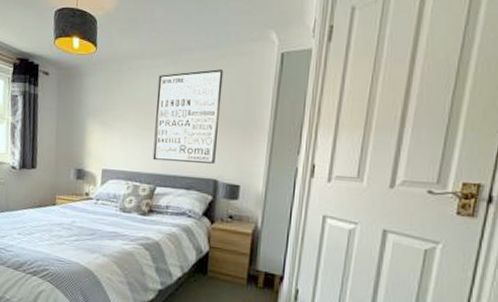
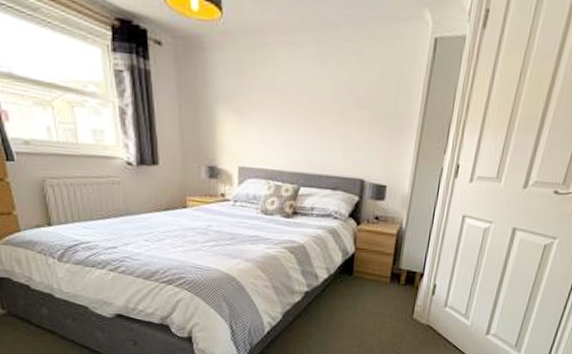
wall art: present [152,69,224,164] -> none [295,52,373,162]

